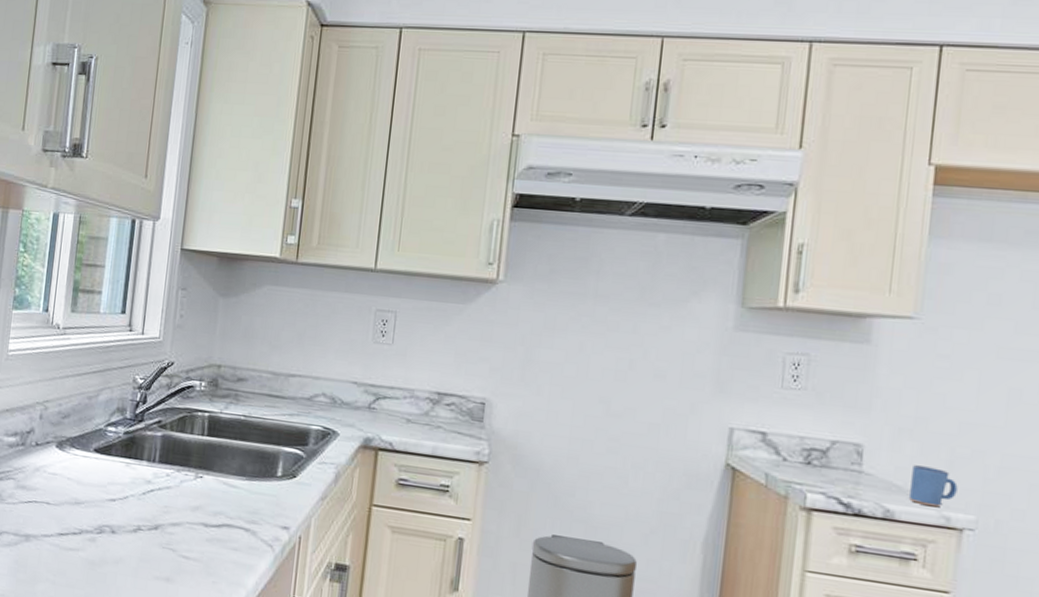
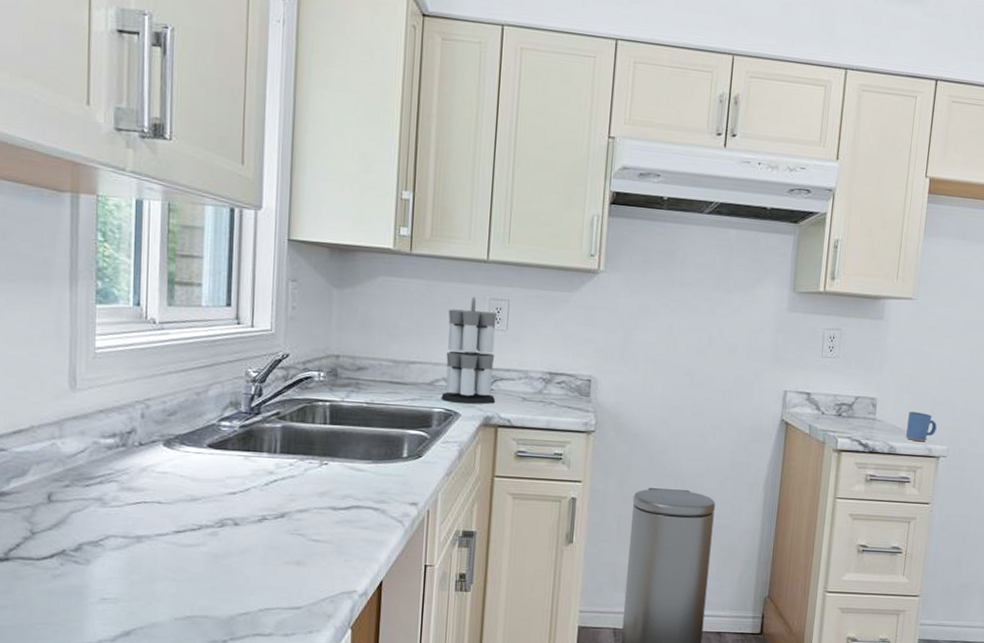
spice rack: none [319,307,382,425] -> present [441,296,497,405]

